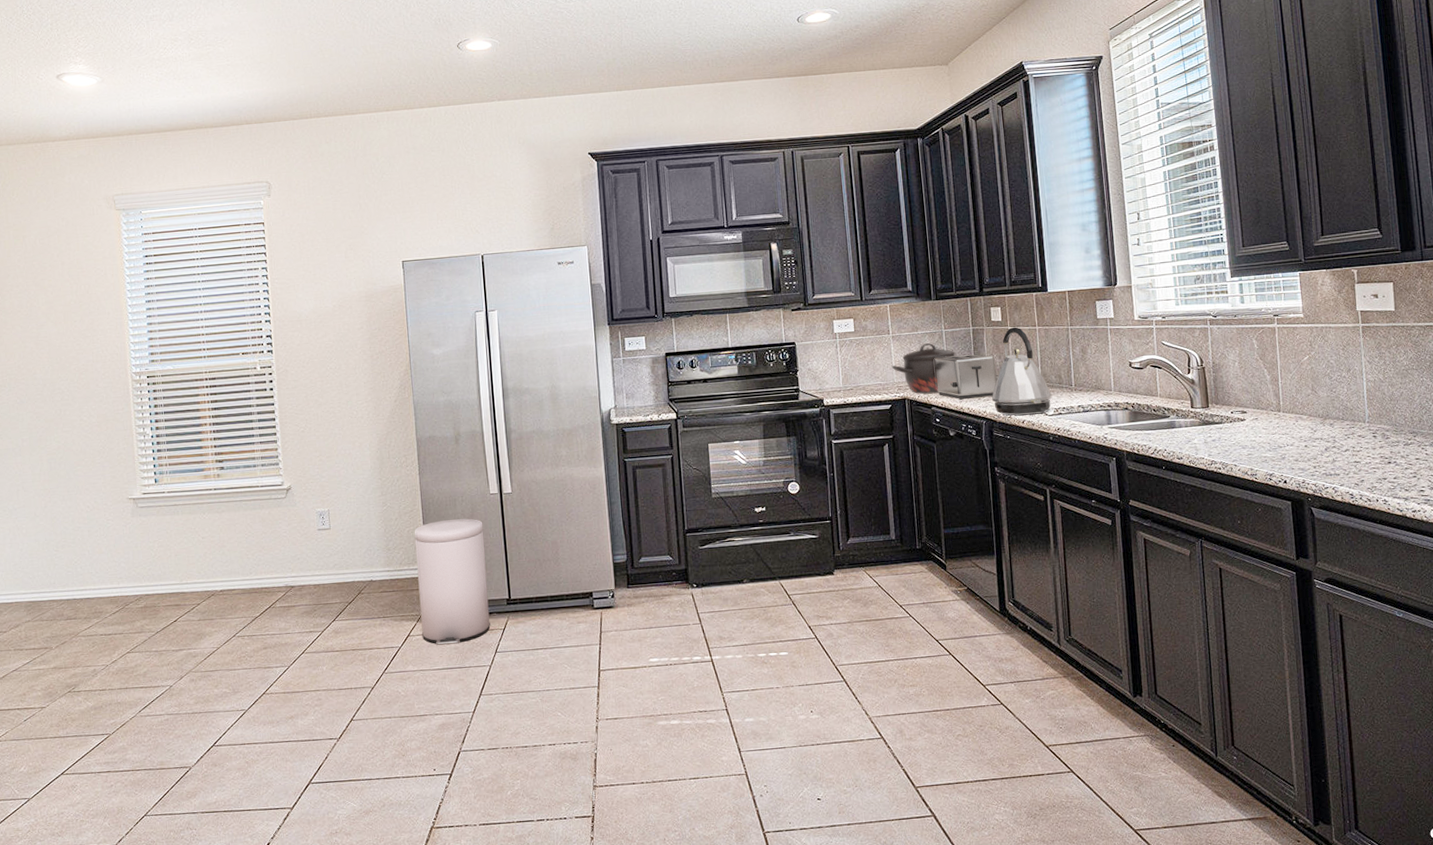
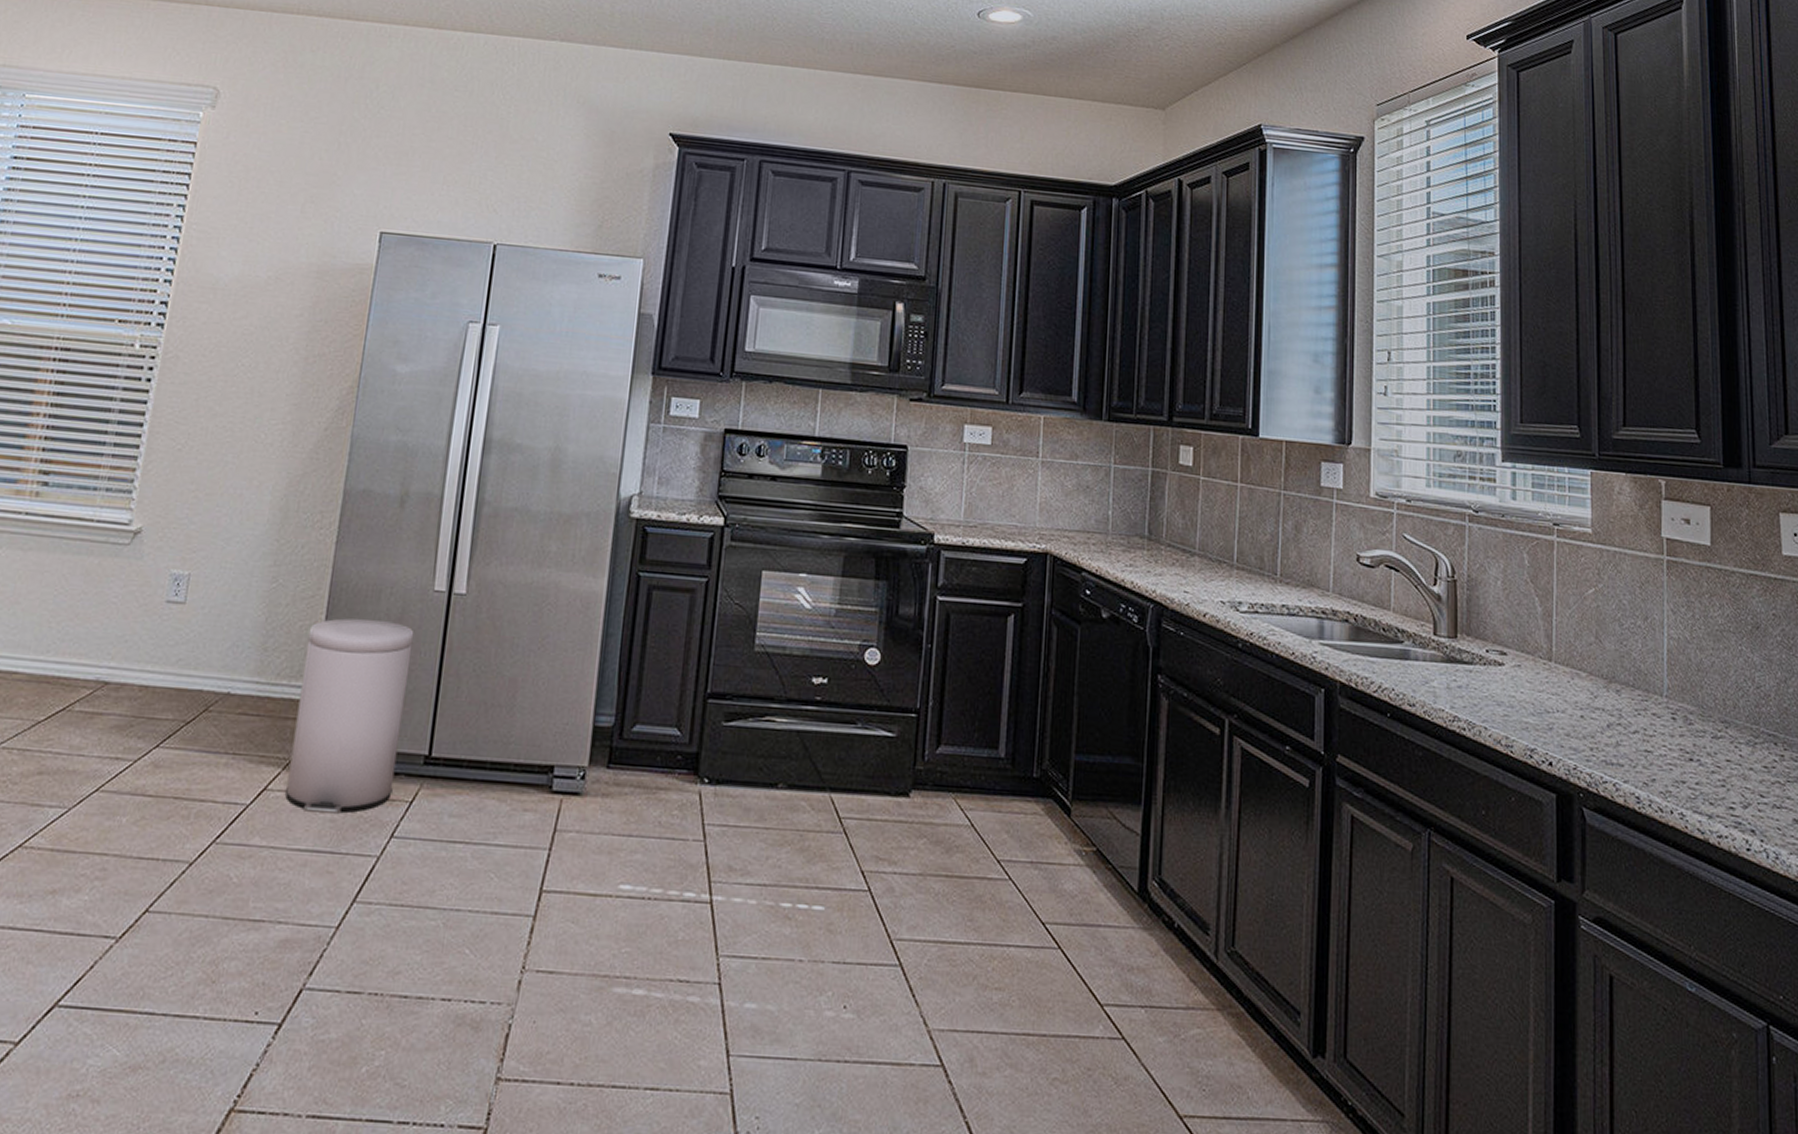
cooking pot: present [891,343,956,395] -> none [1034,479,1124,554]
toaster: present [934,354,997,400] -> none [1092,502,1177,571]
kettle: present [992,327,1053,416] -> none [1166,478,1249,608]

